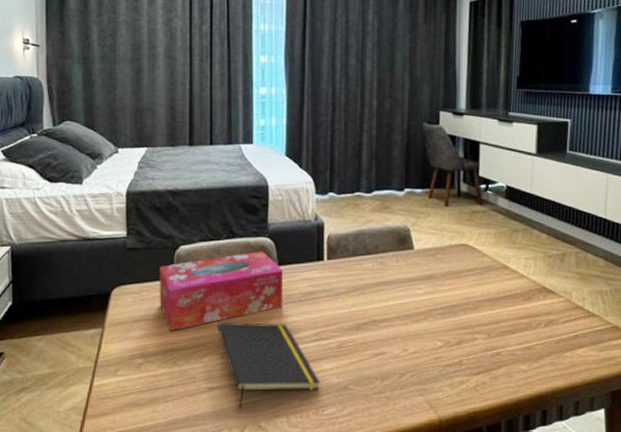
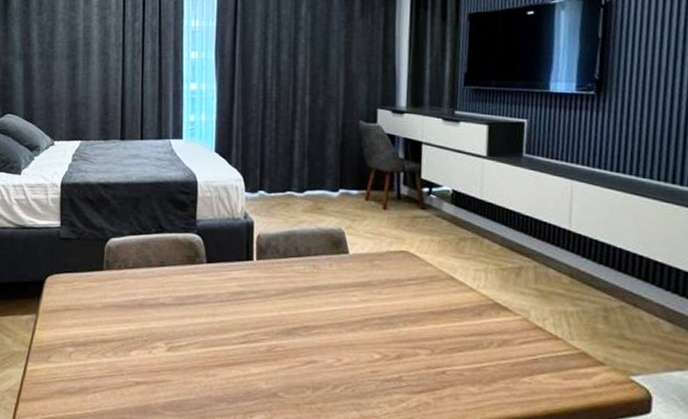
tissue box: present [159,251,283,330] -> none [90,247,211,322]
notepad: present [218,321,321,410] -> none [145,316,249,408]

